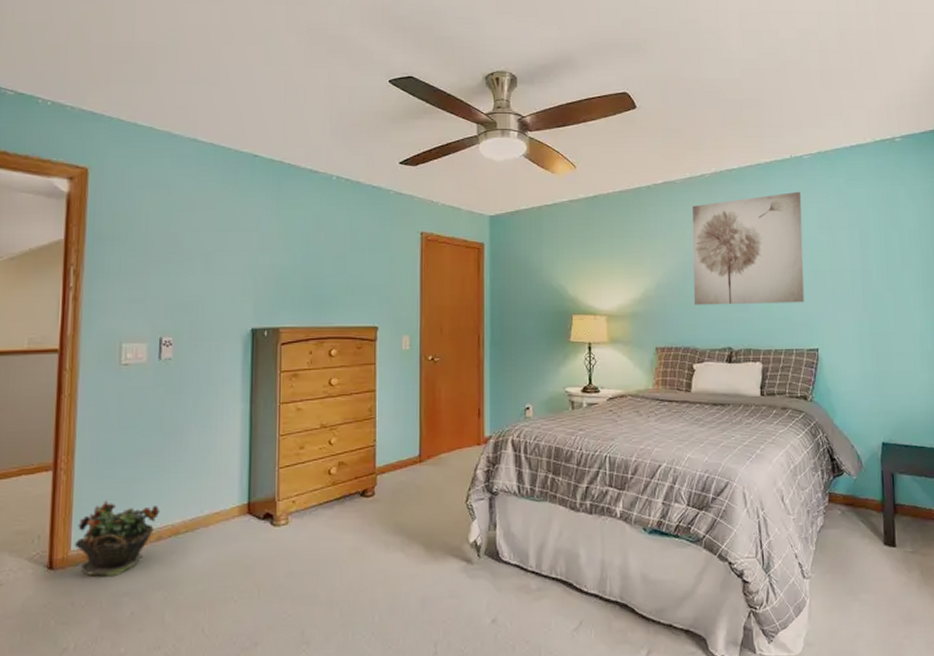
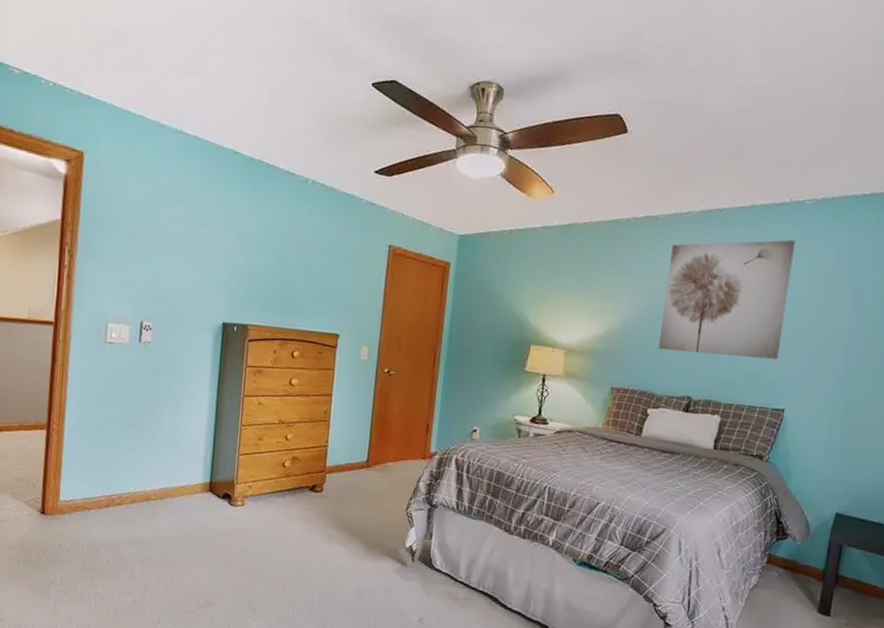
potted plant: present [74,500,160,577] -> none [62,462,135,529]

